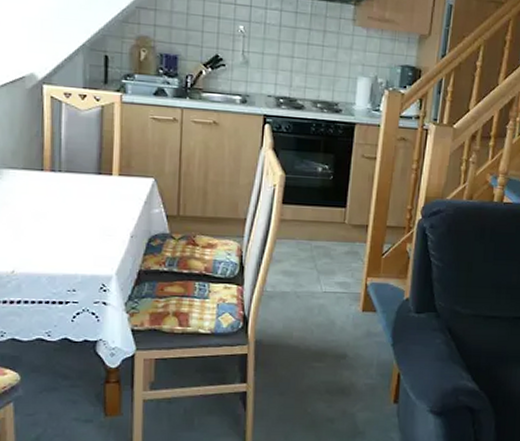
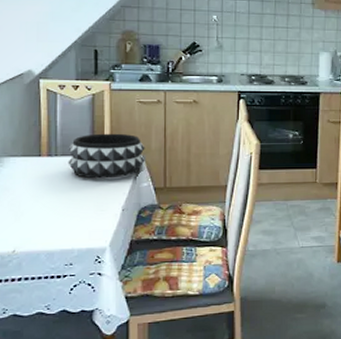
decorative bowl: none [72,150,158,202] -> present [68,133,145,179]

